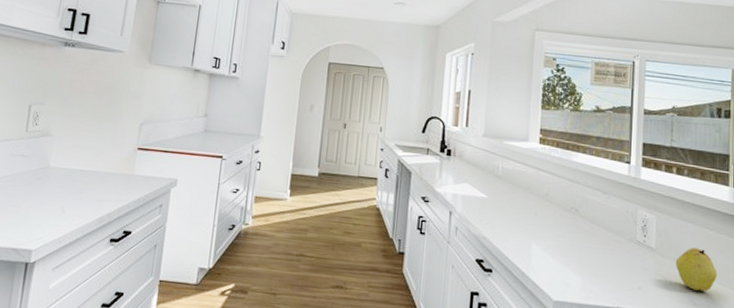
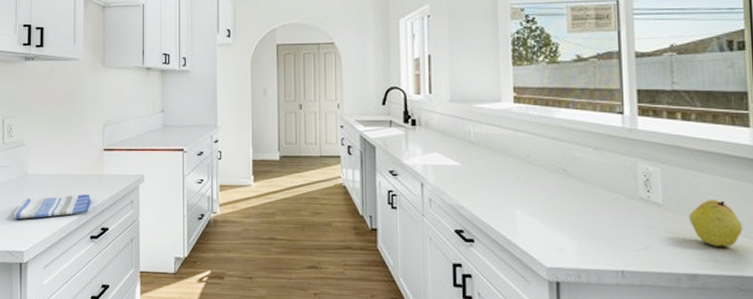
dish towel: none [26,193,118,215] -> present [14,194,92,220]

